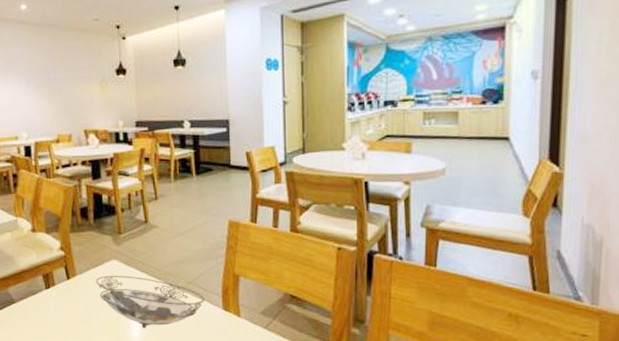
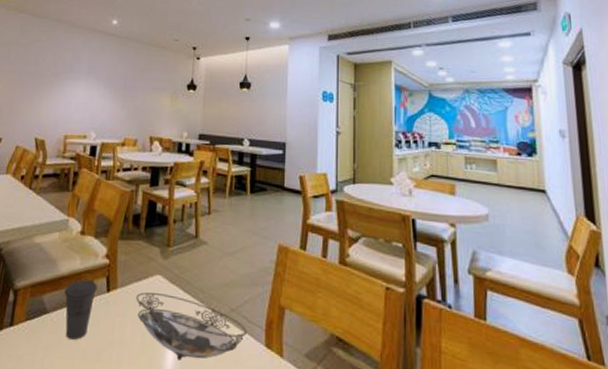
cup: none [27,271,58,321] -> present [64,280,97,340]

